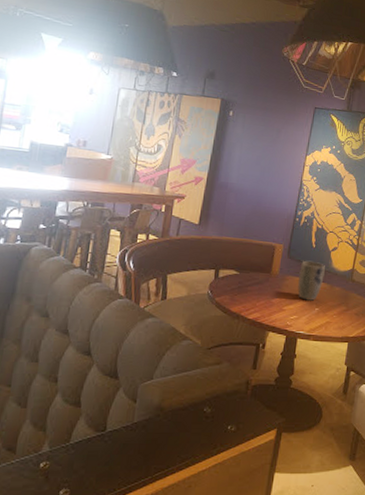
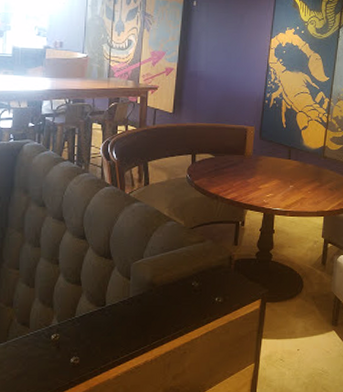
plant pot: present [297,260,325,301] -> none [272,140,297,179]

